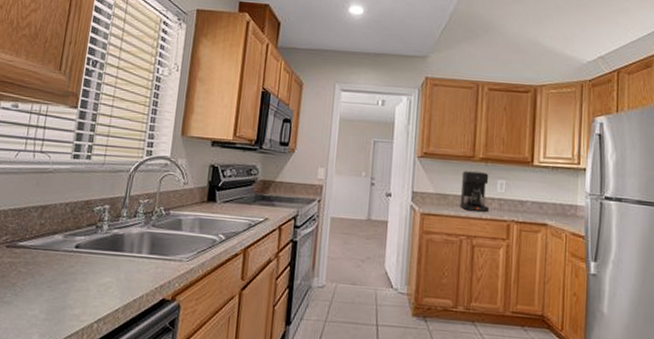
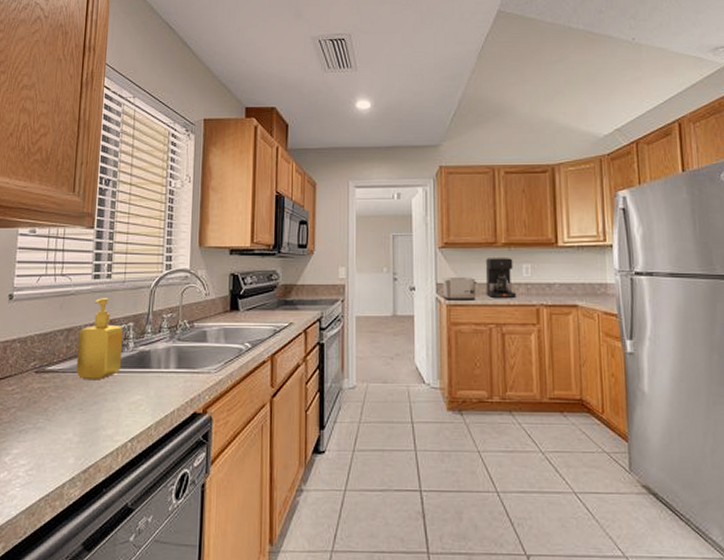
soap dispenser: none [48,178,99,260] -> present [76,298,124,380]
toaster: none [418,186,452,211] -> present [443,278,477,302]

